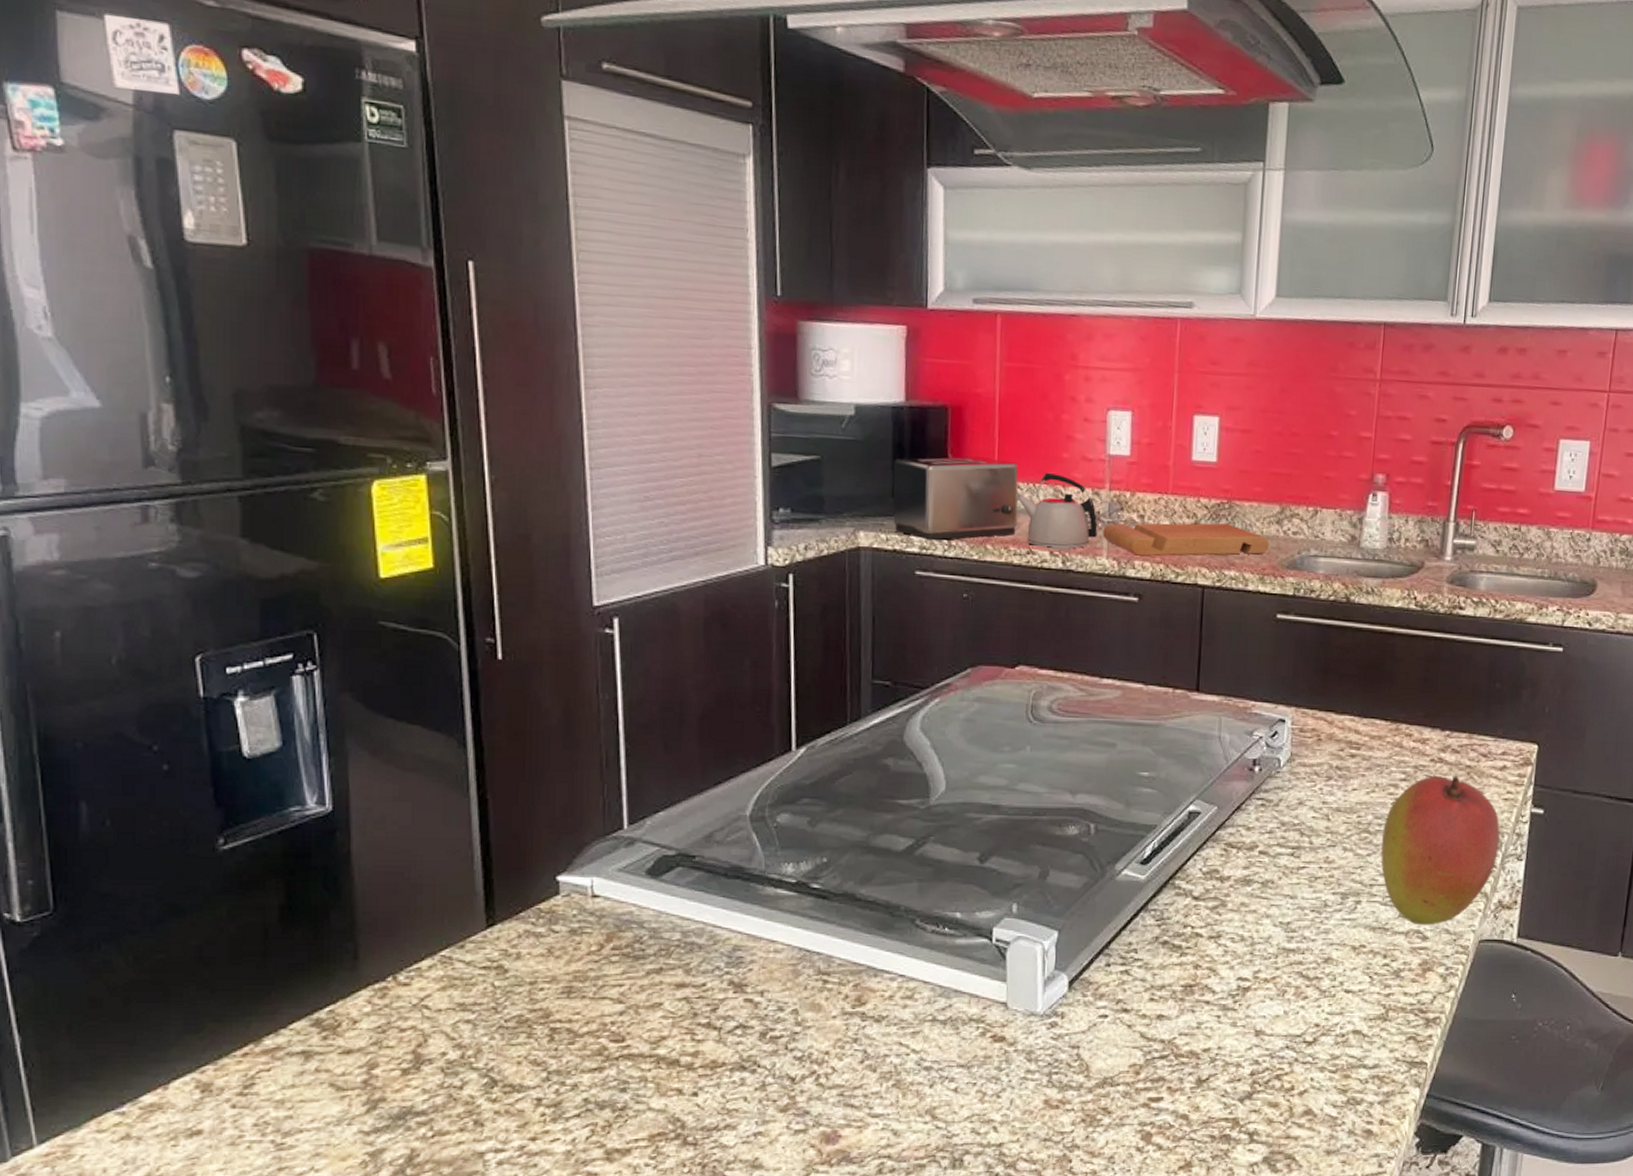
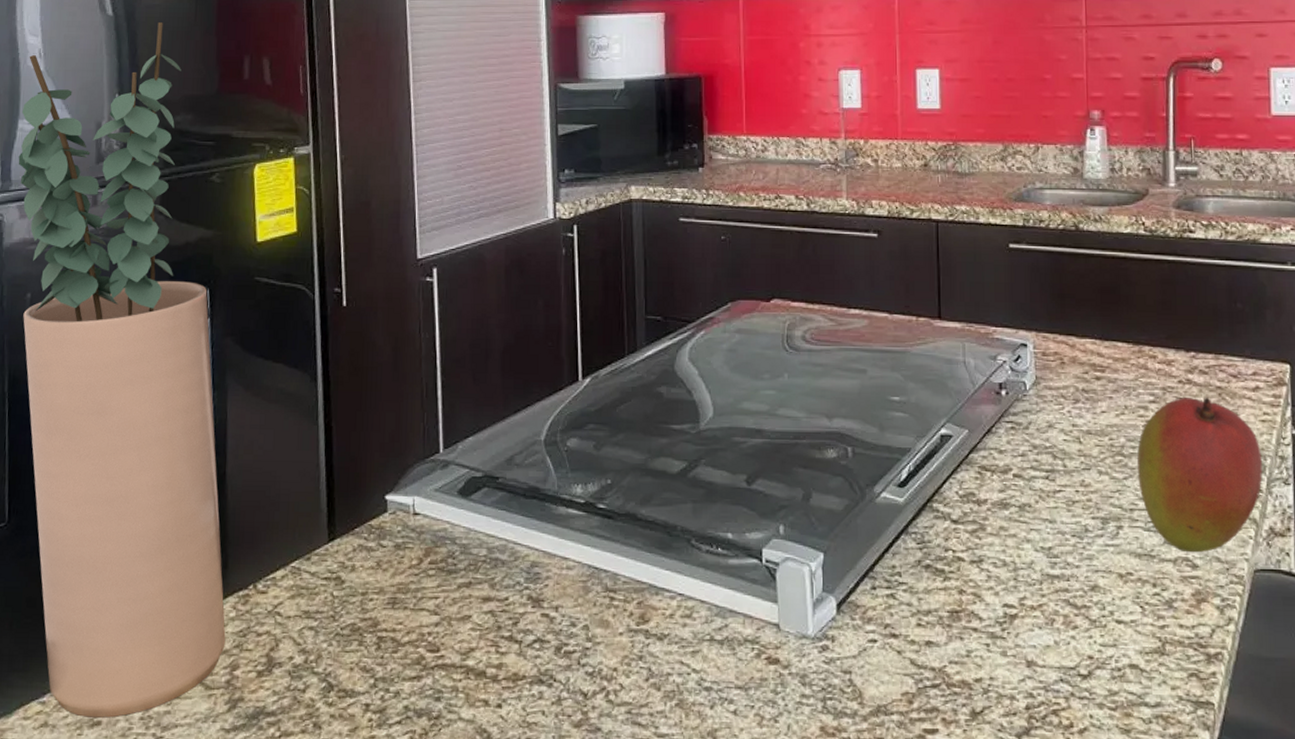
vase: none [24,284,360,1127] -> present [18,22,226,718]
toaster: present [892,456,1019,541] -> none [658,116,766,191]
kettle: present [1016,472,1098,552] -> none [763,126,837,195]
cutting board: present [1103,523,1269,557] -> none [841,162,996,196]

